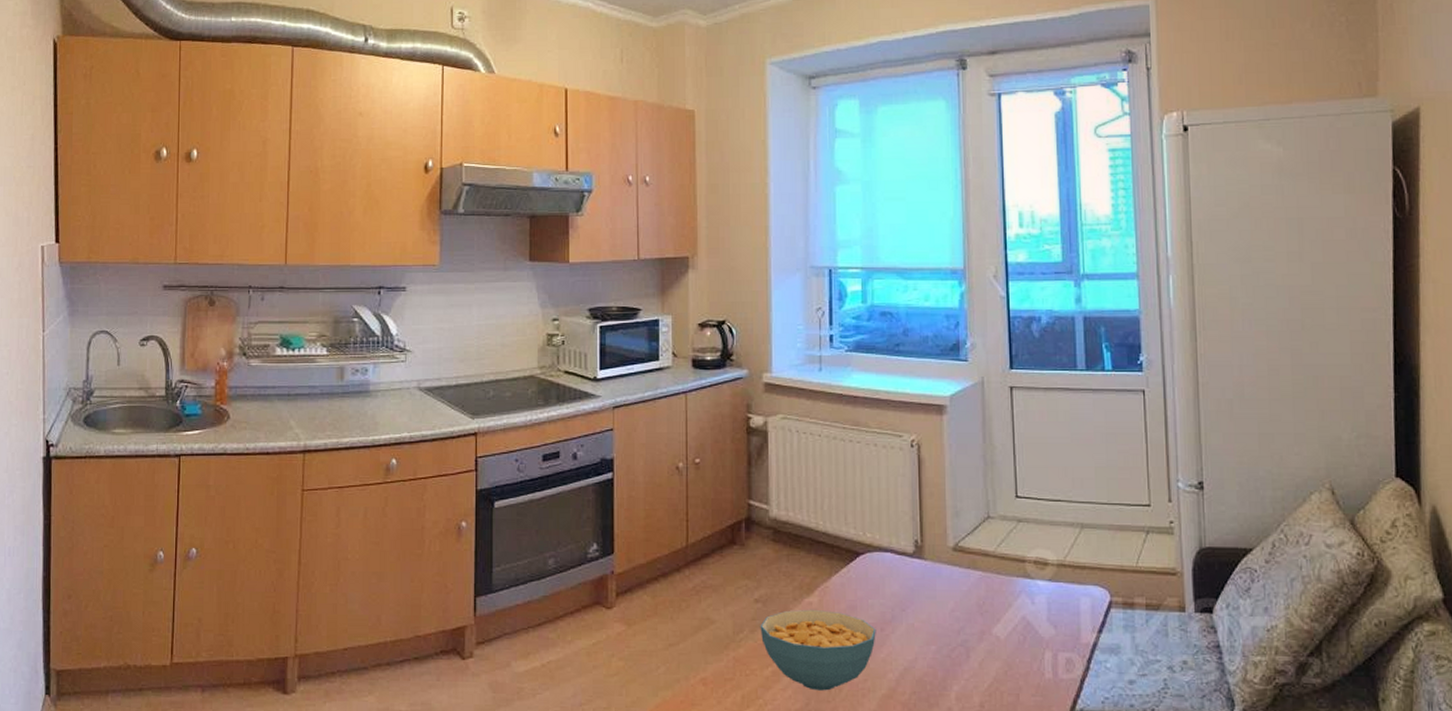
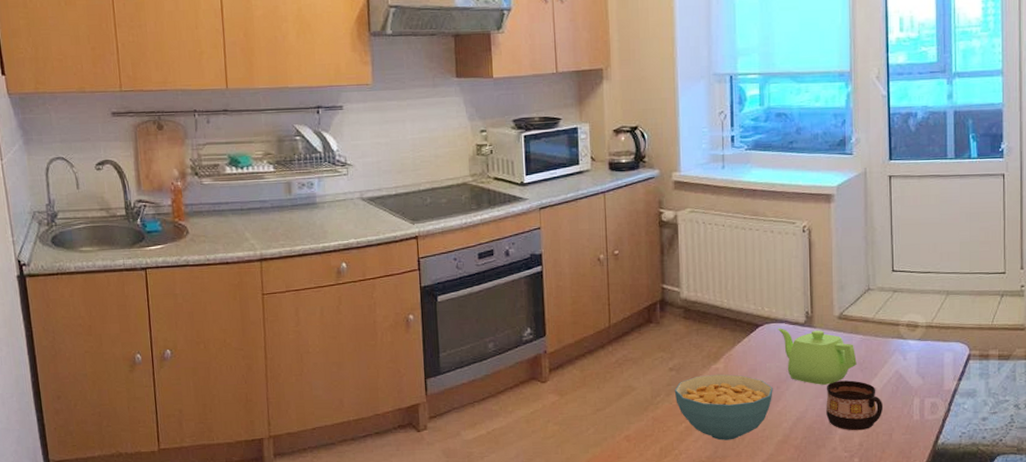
teapot: none [882,558,975,629] -> present [778,328,857,385]
cup: none [939,625,1009,688] -> present [826,380,884,431]

